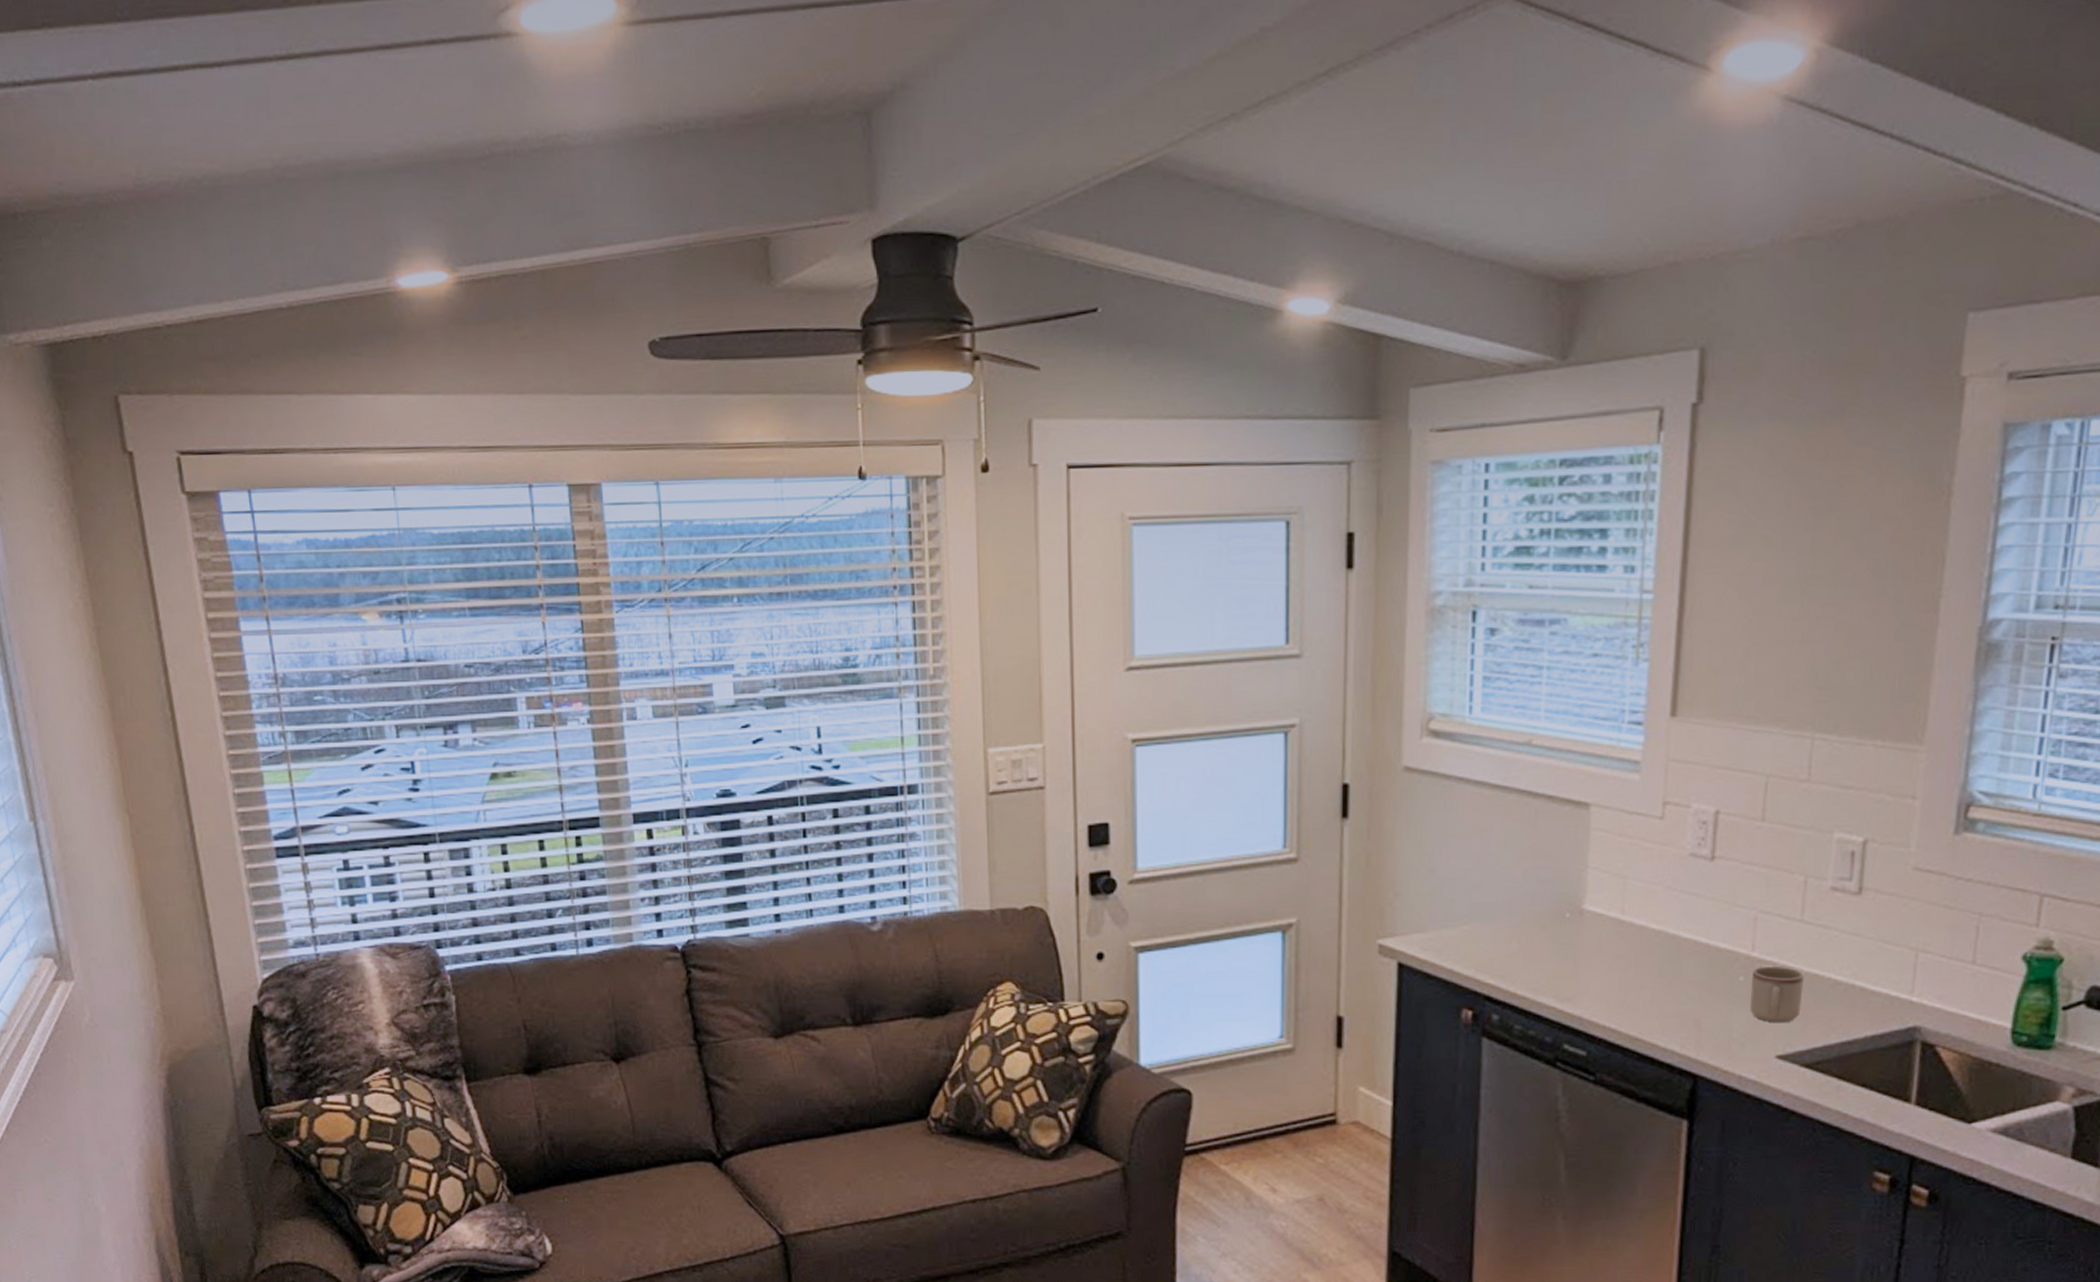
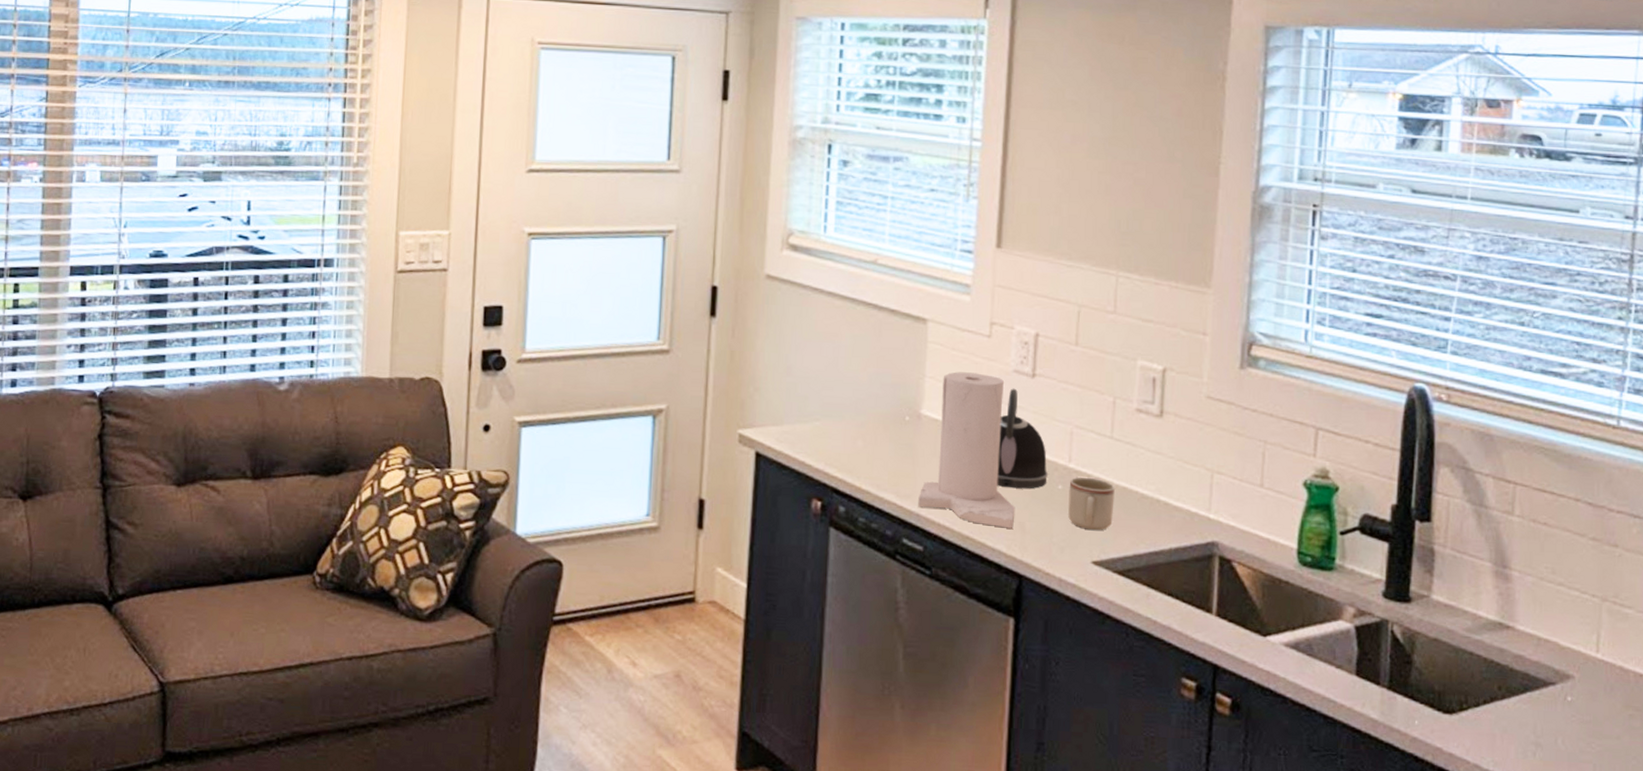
paper towel: none [1580,860,1690,1026] -> present [918,372,1015,529]
kettle: none [1669,874,1729,982] -> present [997,388,1049,489]

